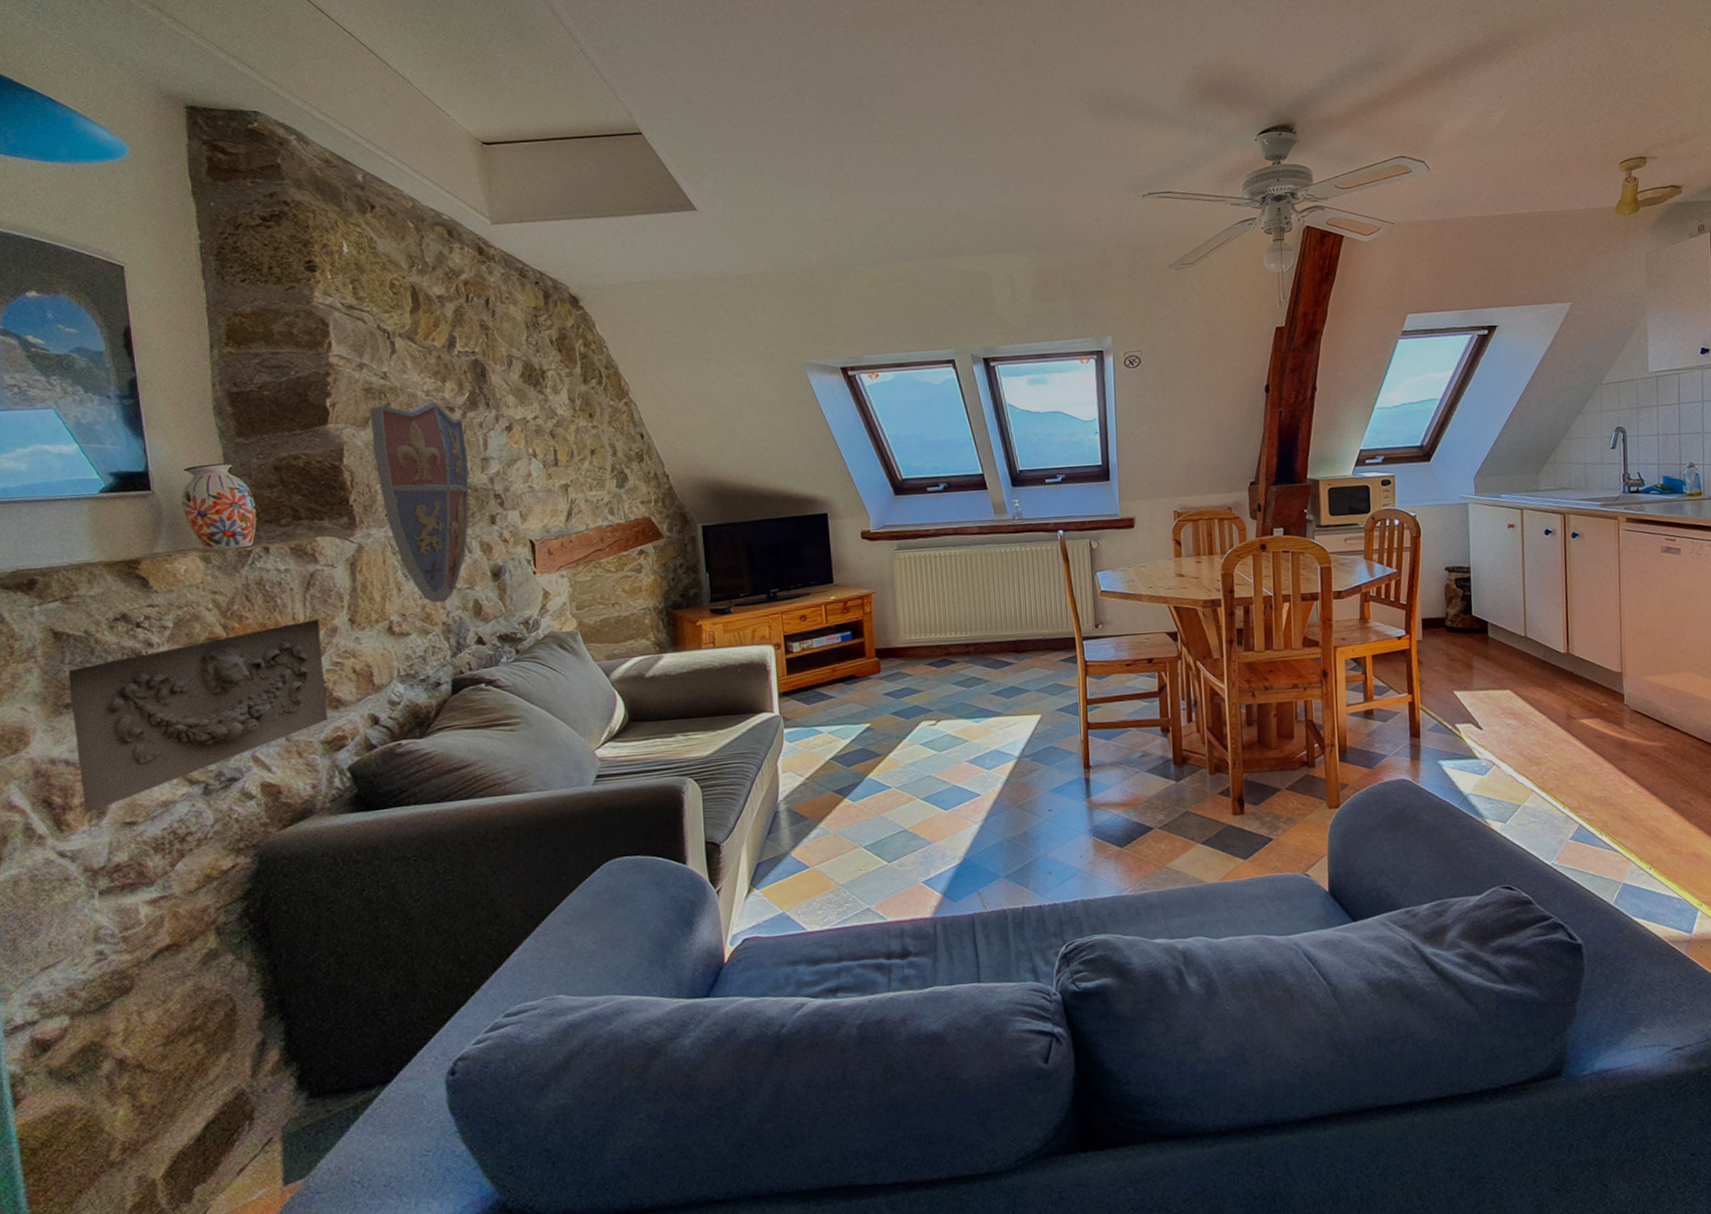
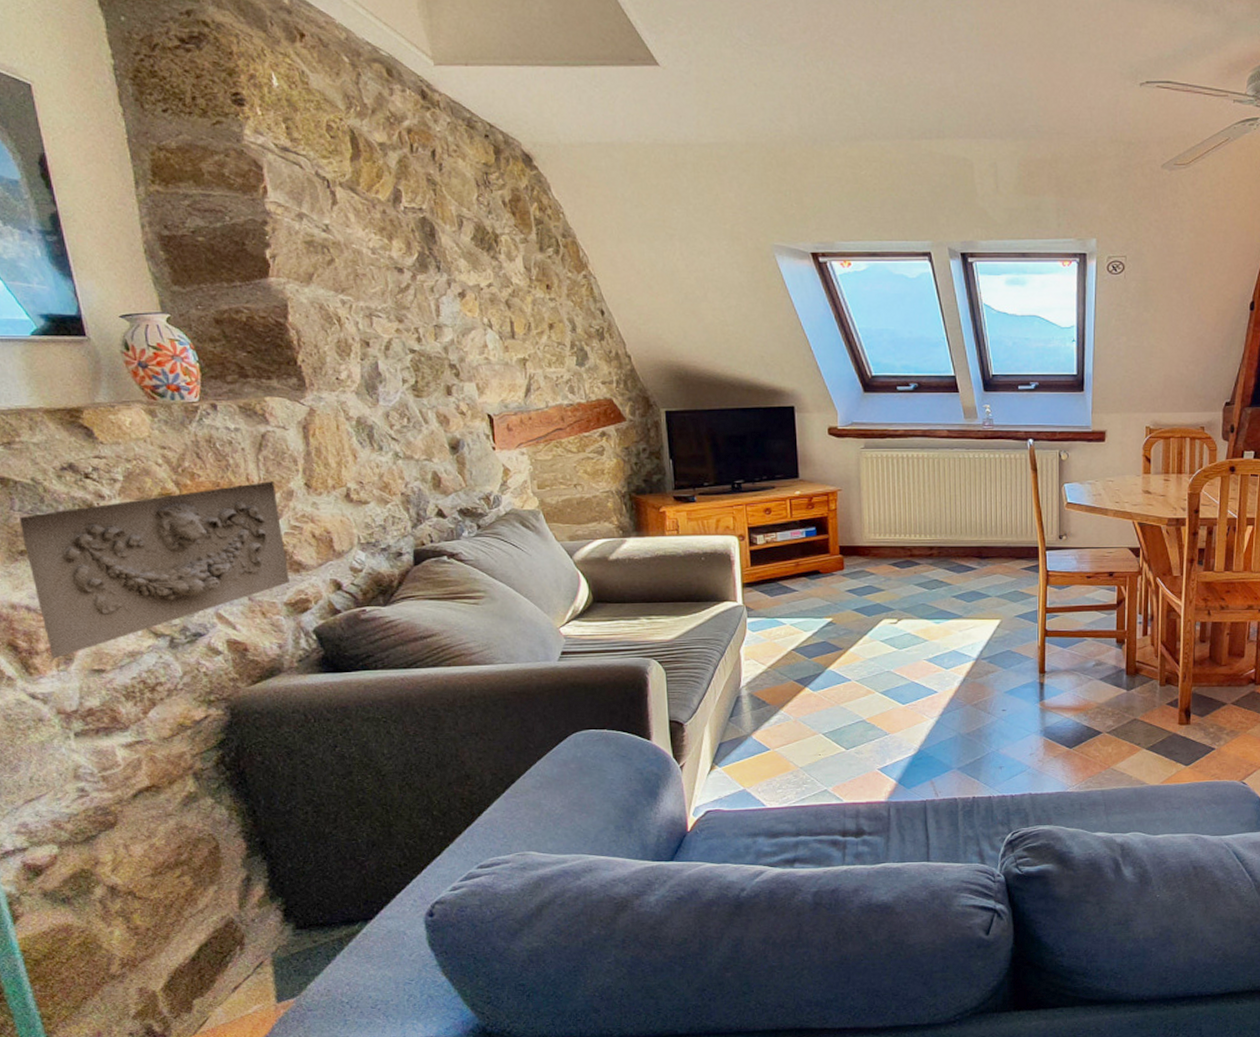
decorative shield: present [370,401,469,603] -> none [313,260,424,472]

